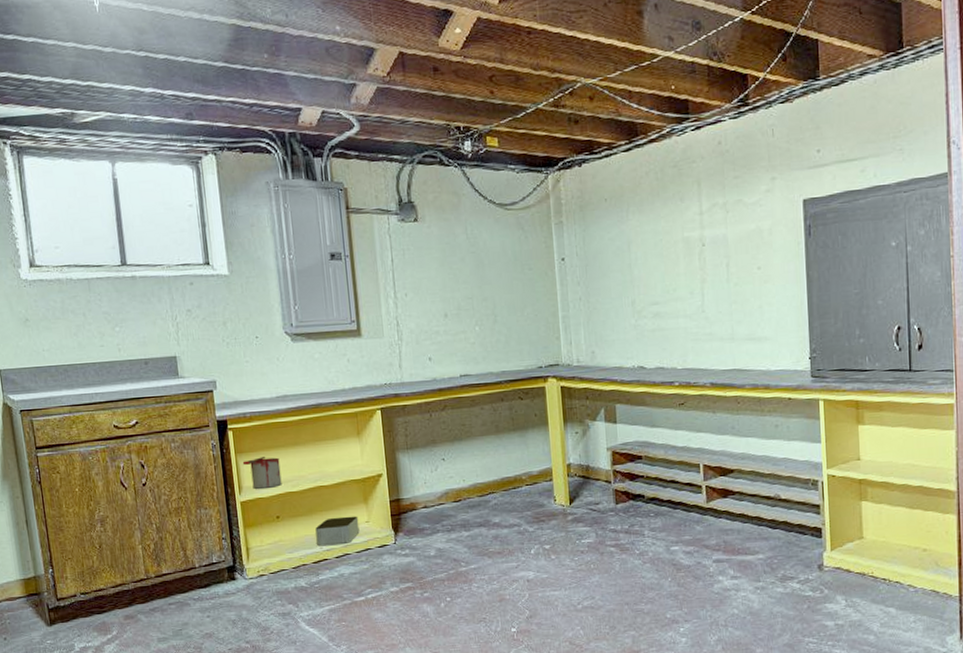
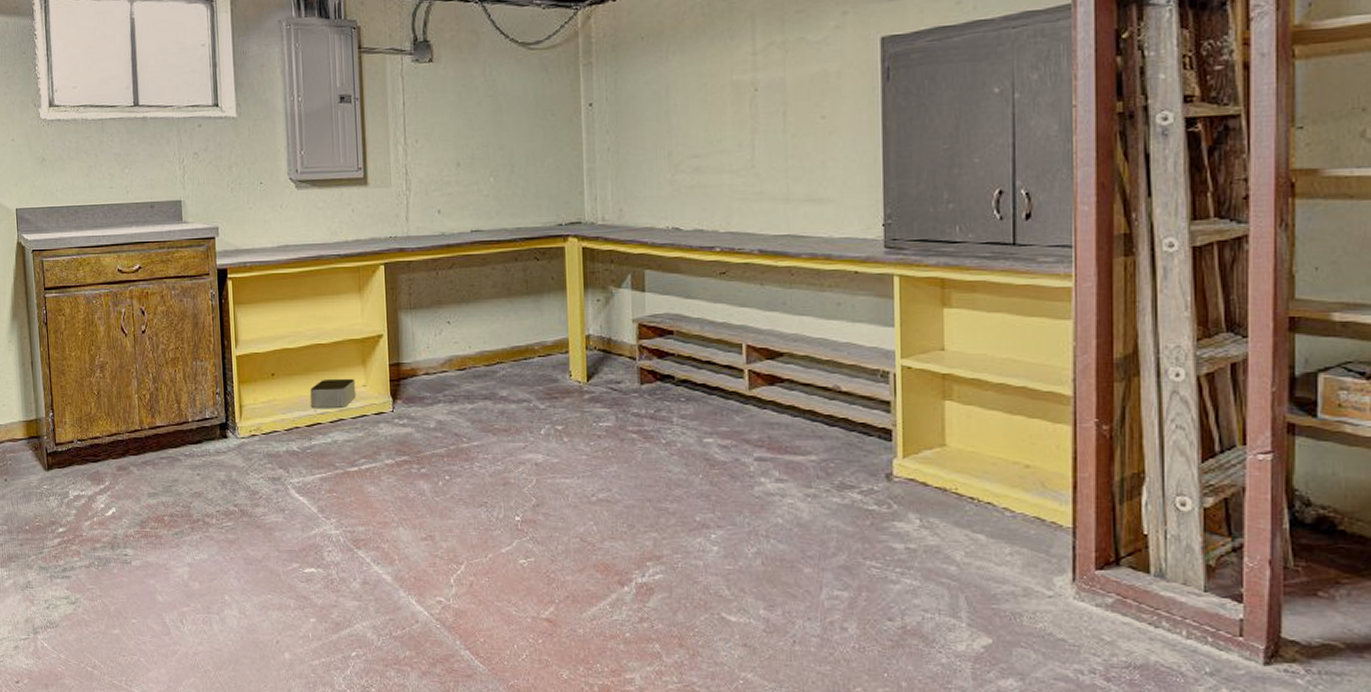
paint can: present [242,457,282,490] -> none [240,310,279,344]

